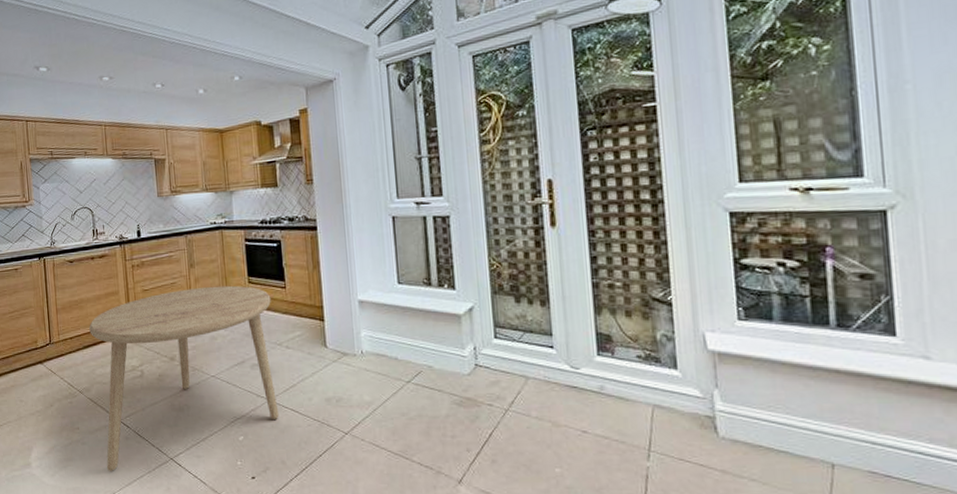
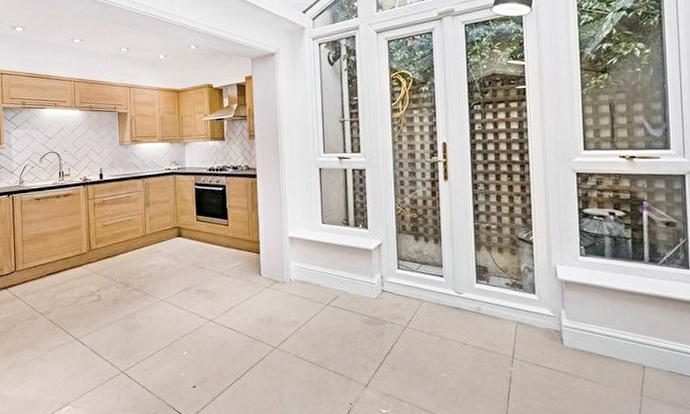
dining table: present [89,285,279,471] -> none [52,222,219,384]

